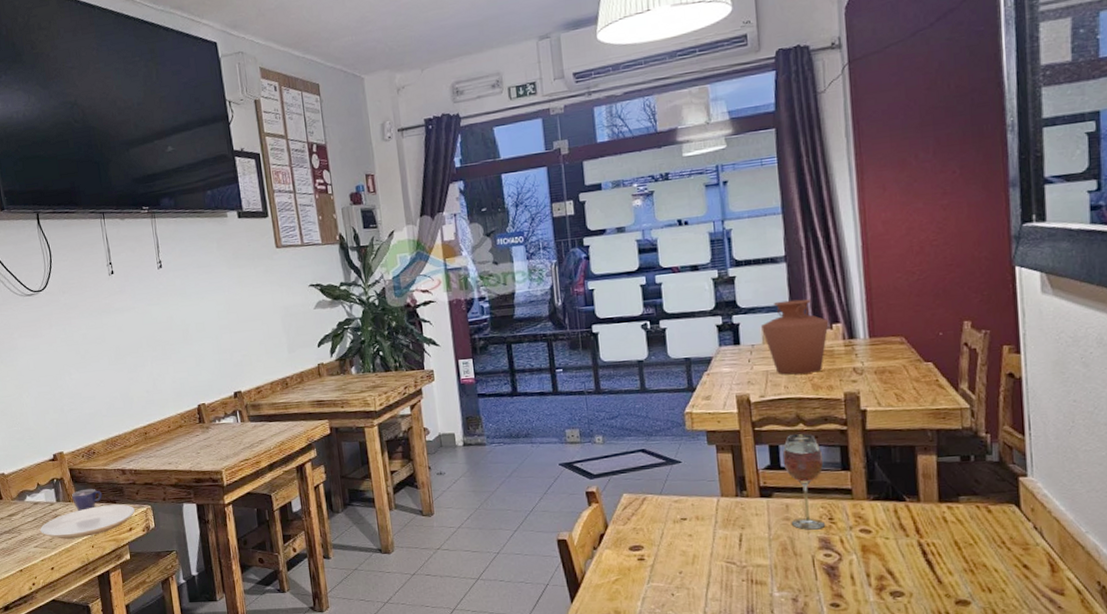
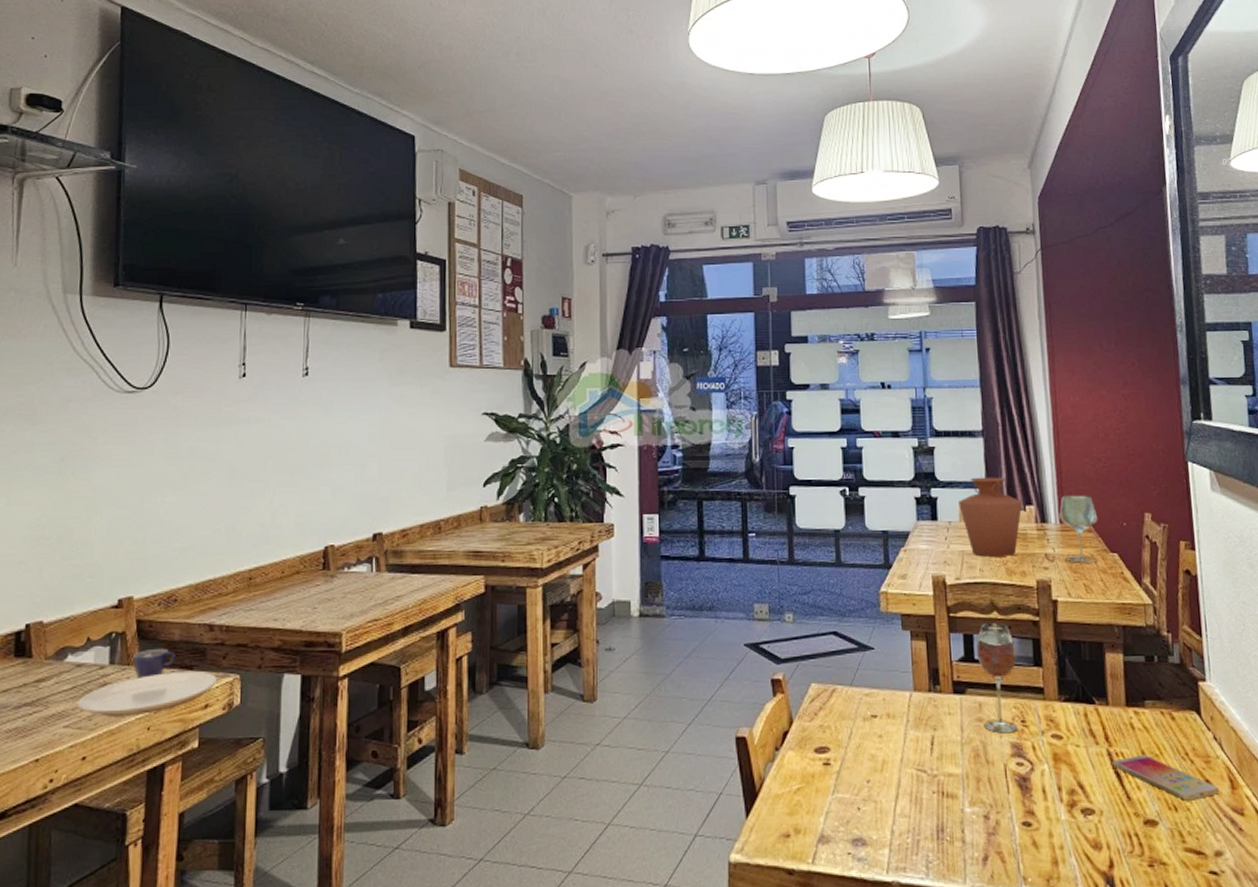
wine glass: none [868,309,912,375] -> present [1059,495,1098,563]
smartphone: none [923,544,1038,584] -> present [1112,754,1220,801]

